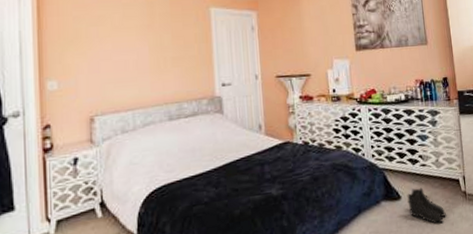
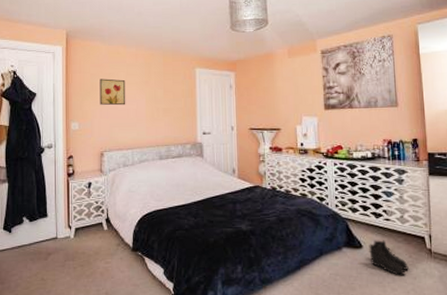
wall art: none [86,22,123,56] -> present [99,78,126,106]

